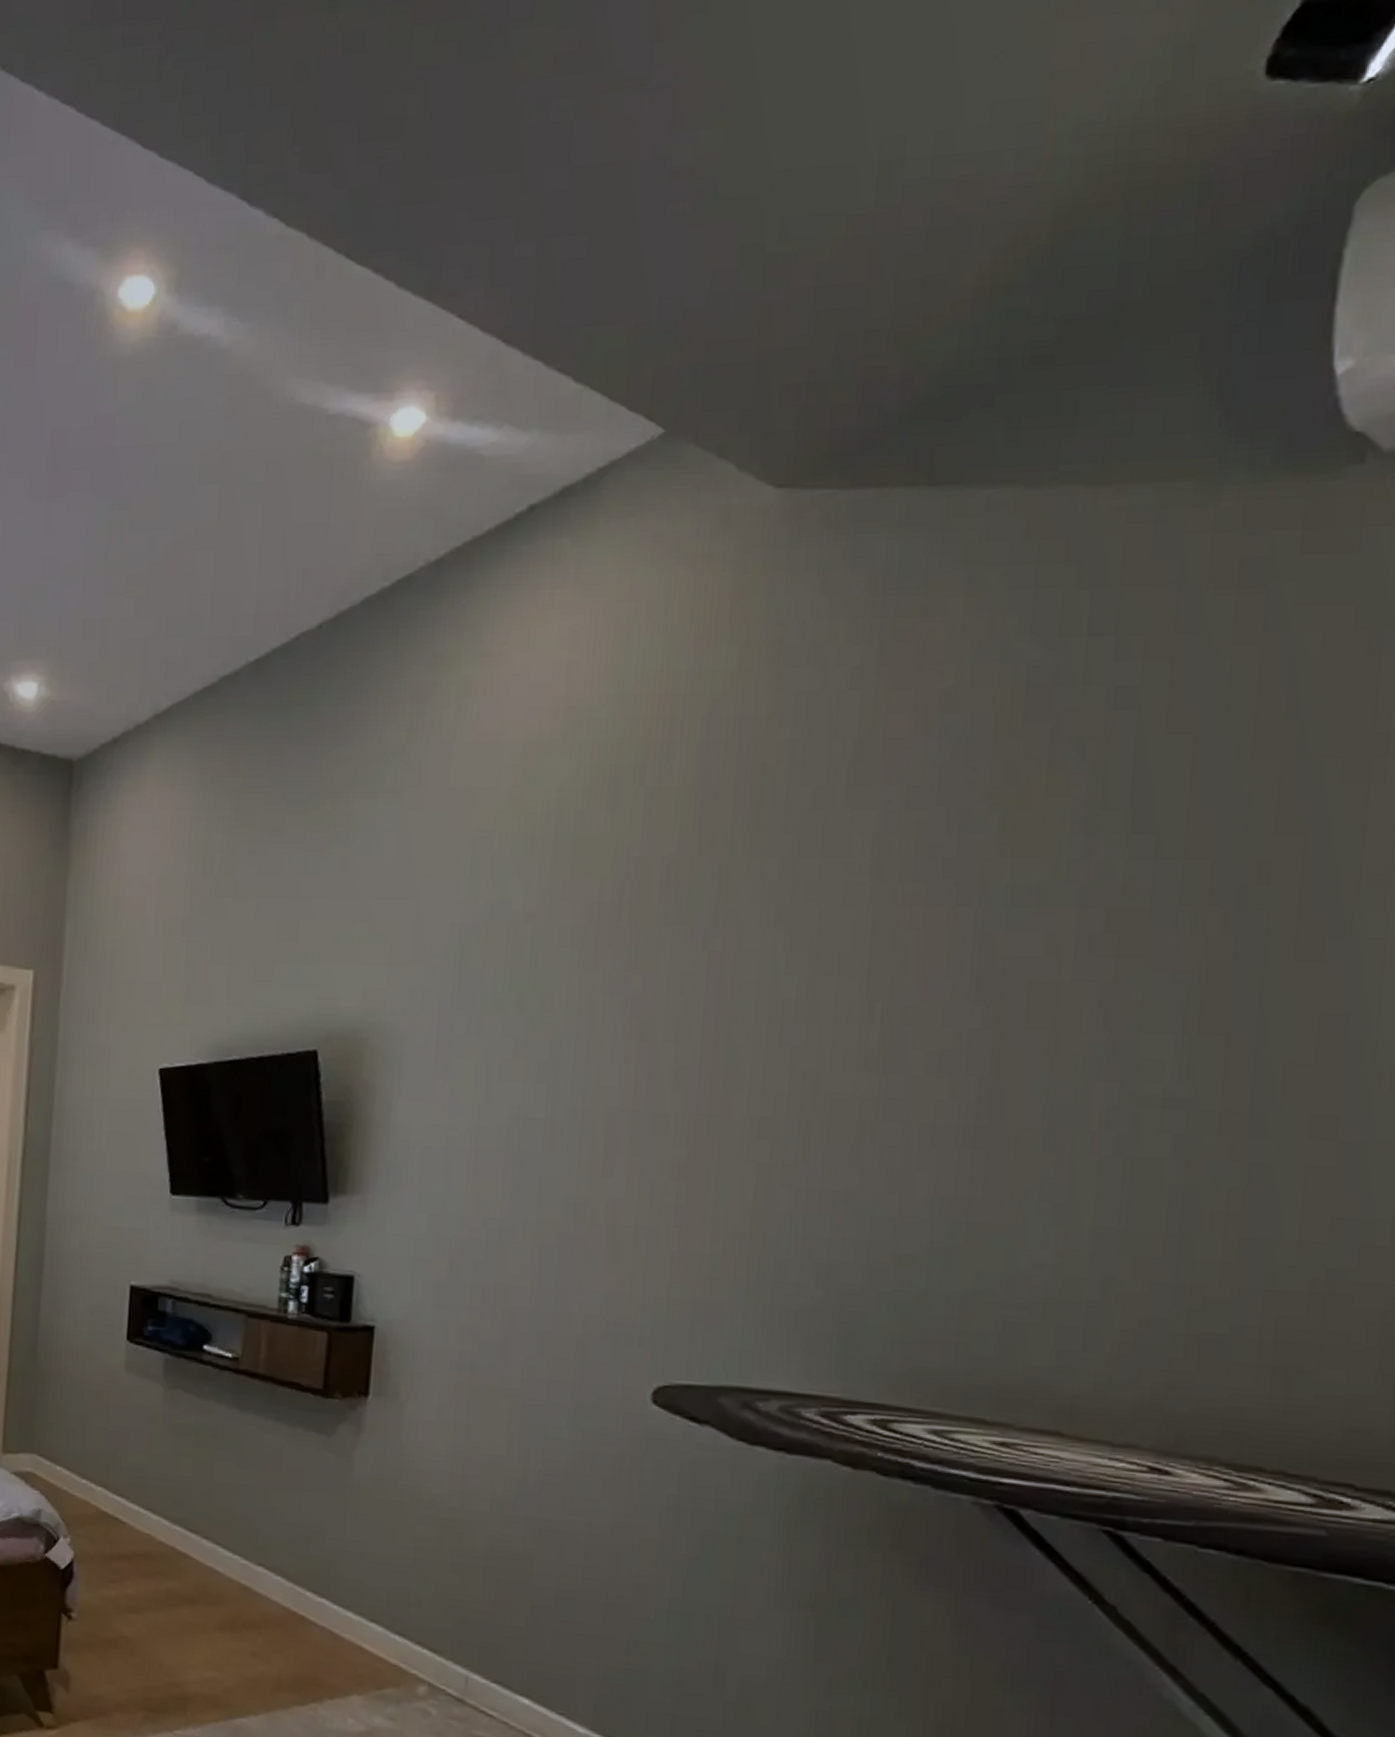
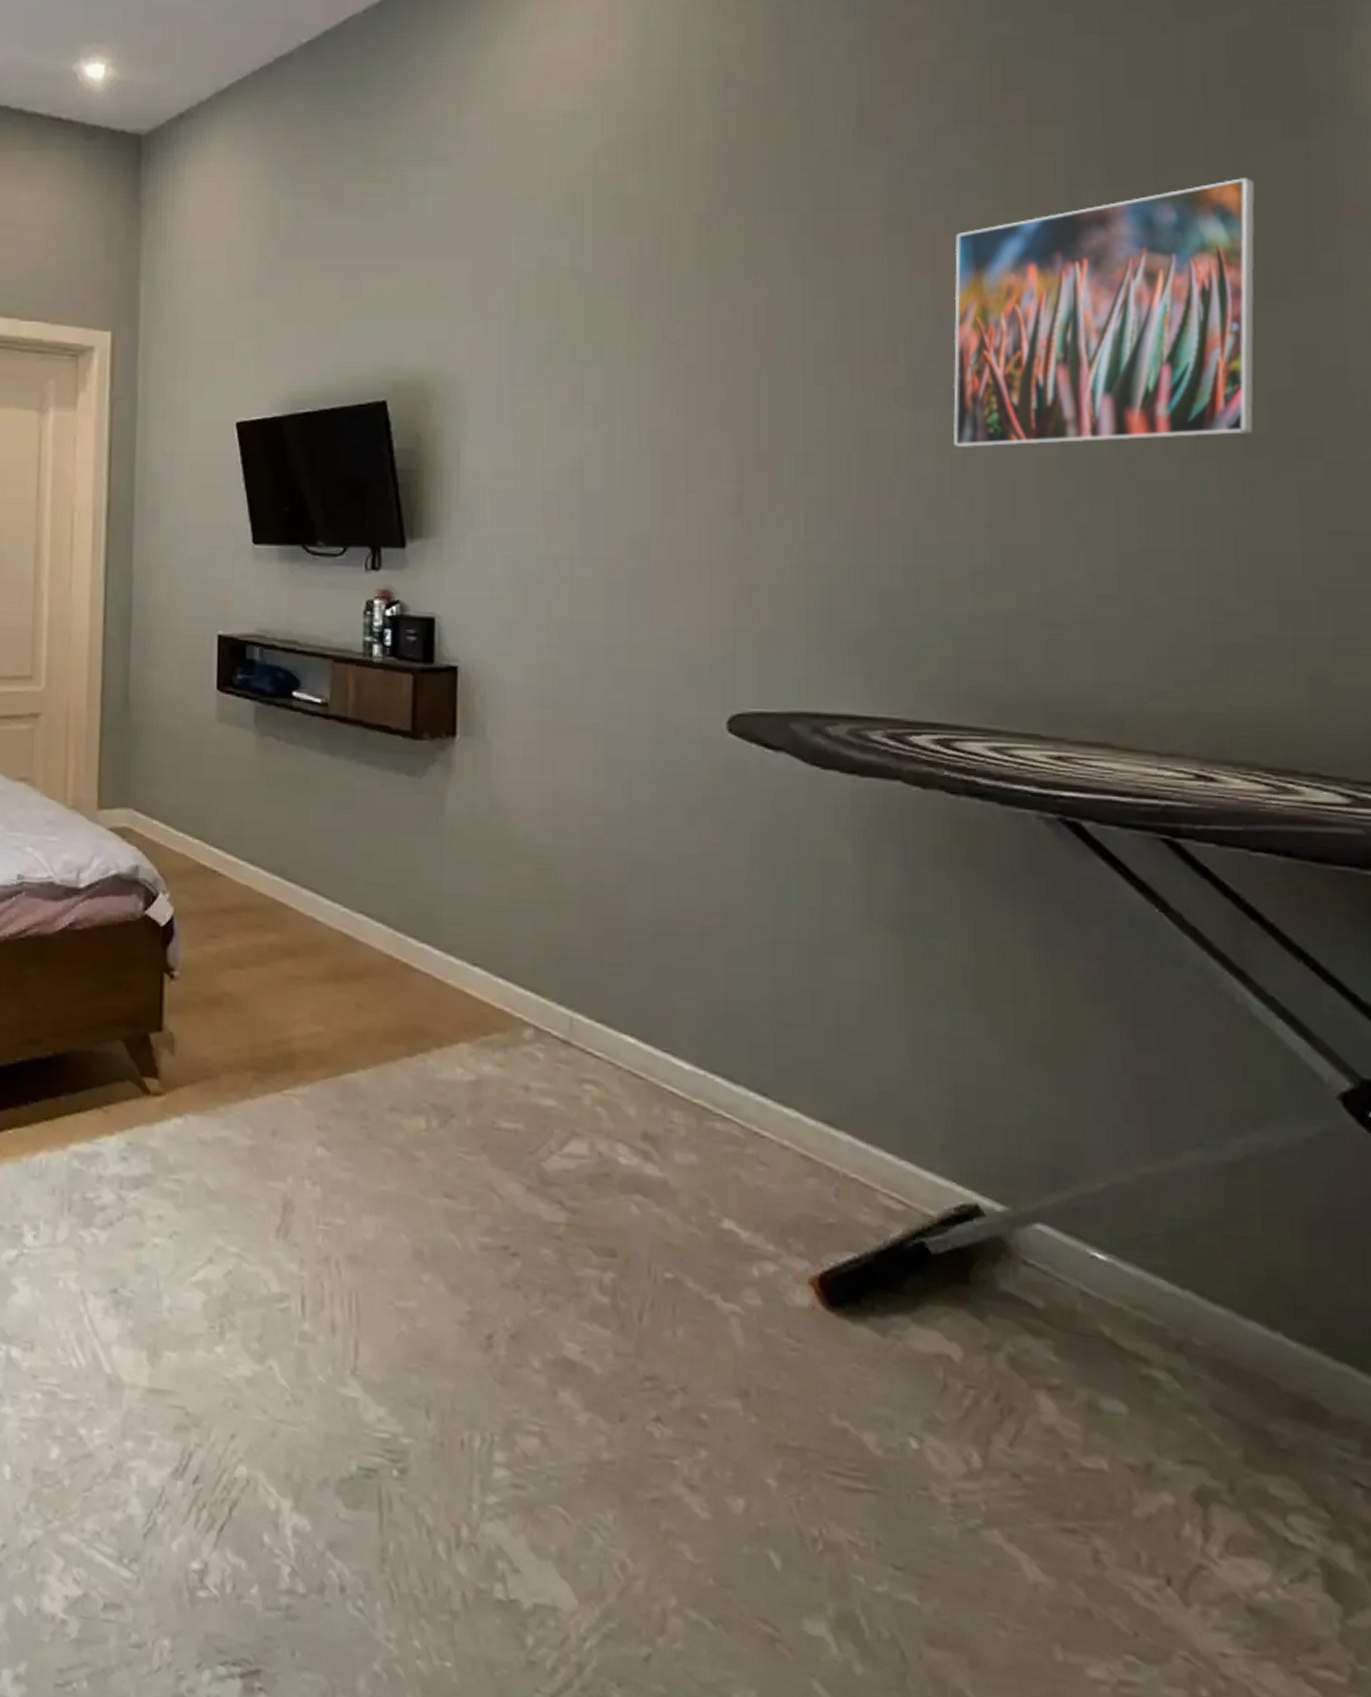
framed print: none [925,827,1301,1117] -> present [952,178,1256,447]

